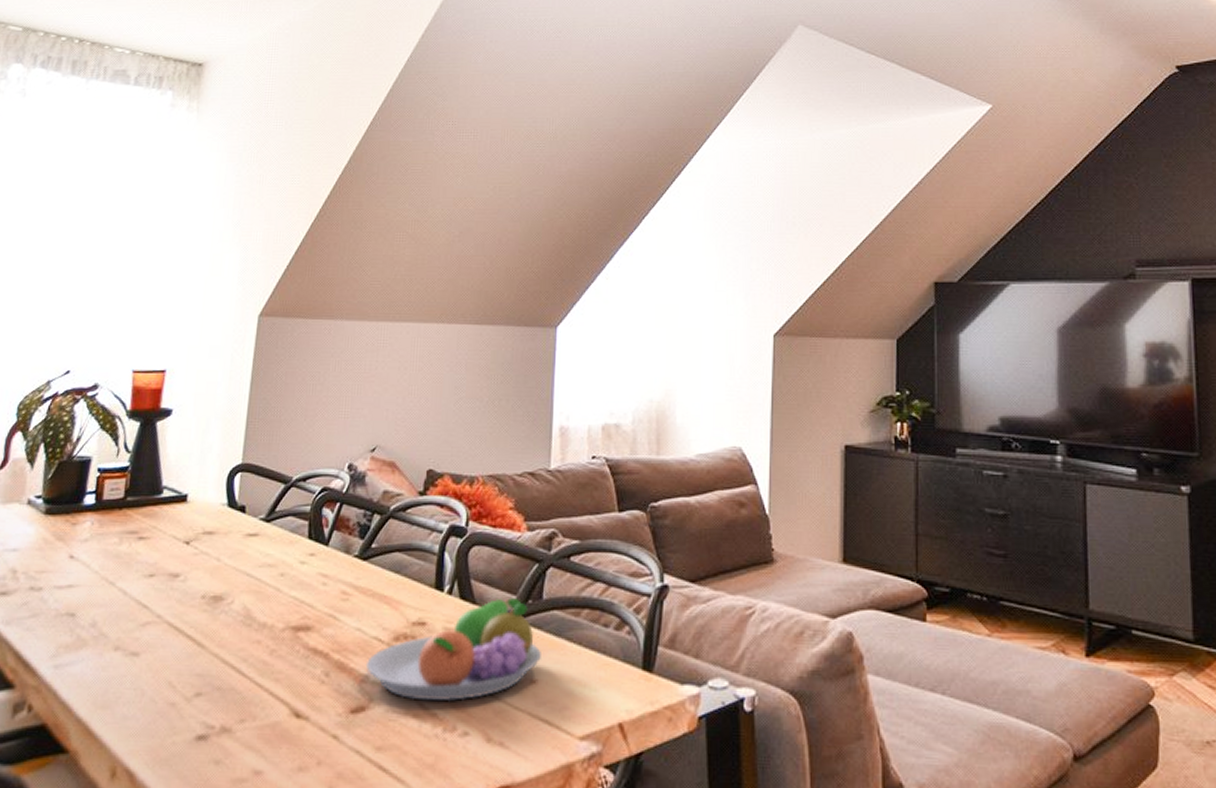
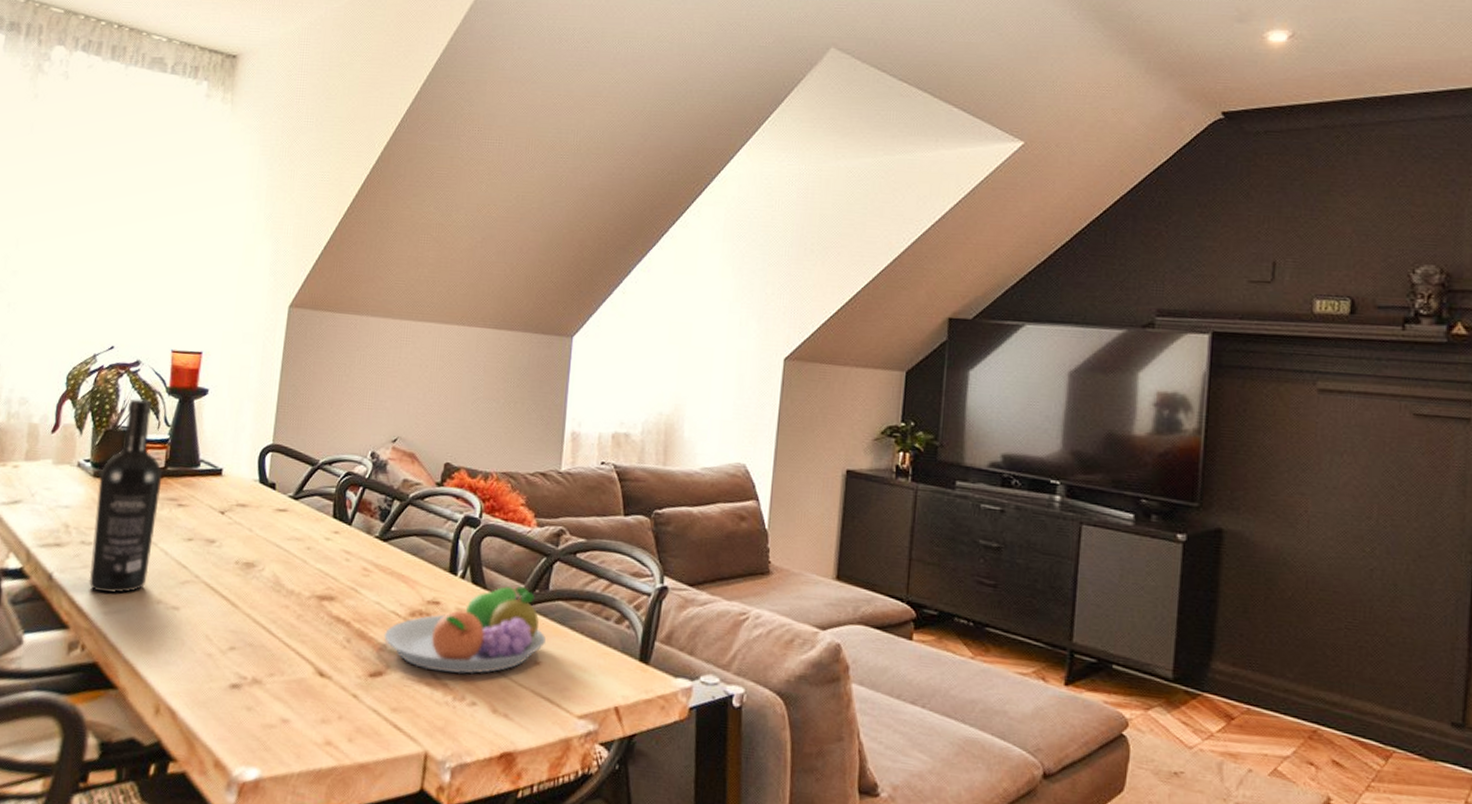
wine bottle: none [37,424,122,644] -> present [88,398,162,594]

